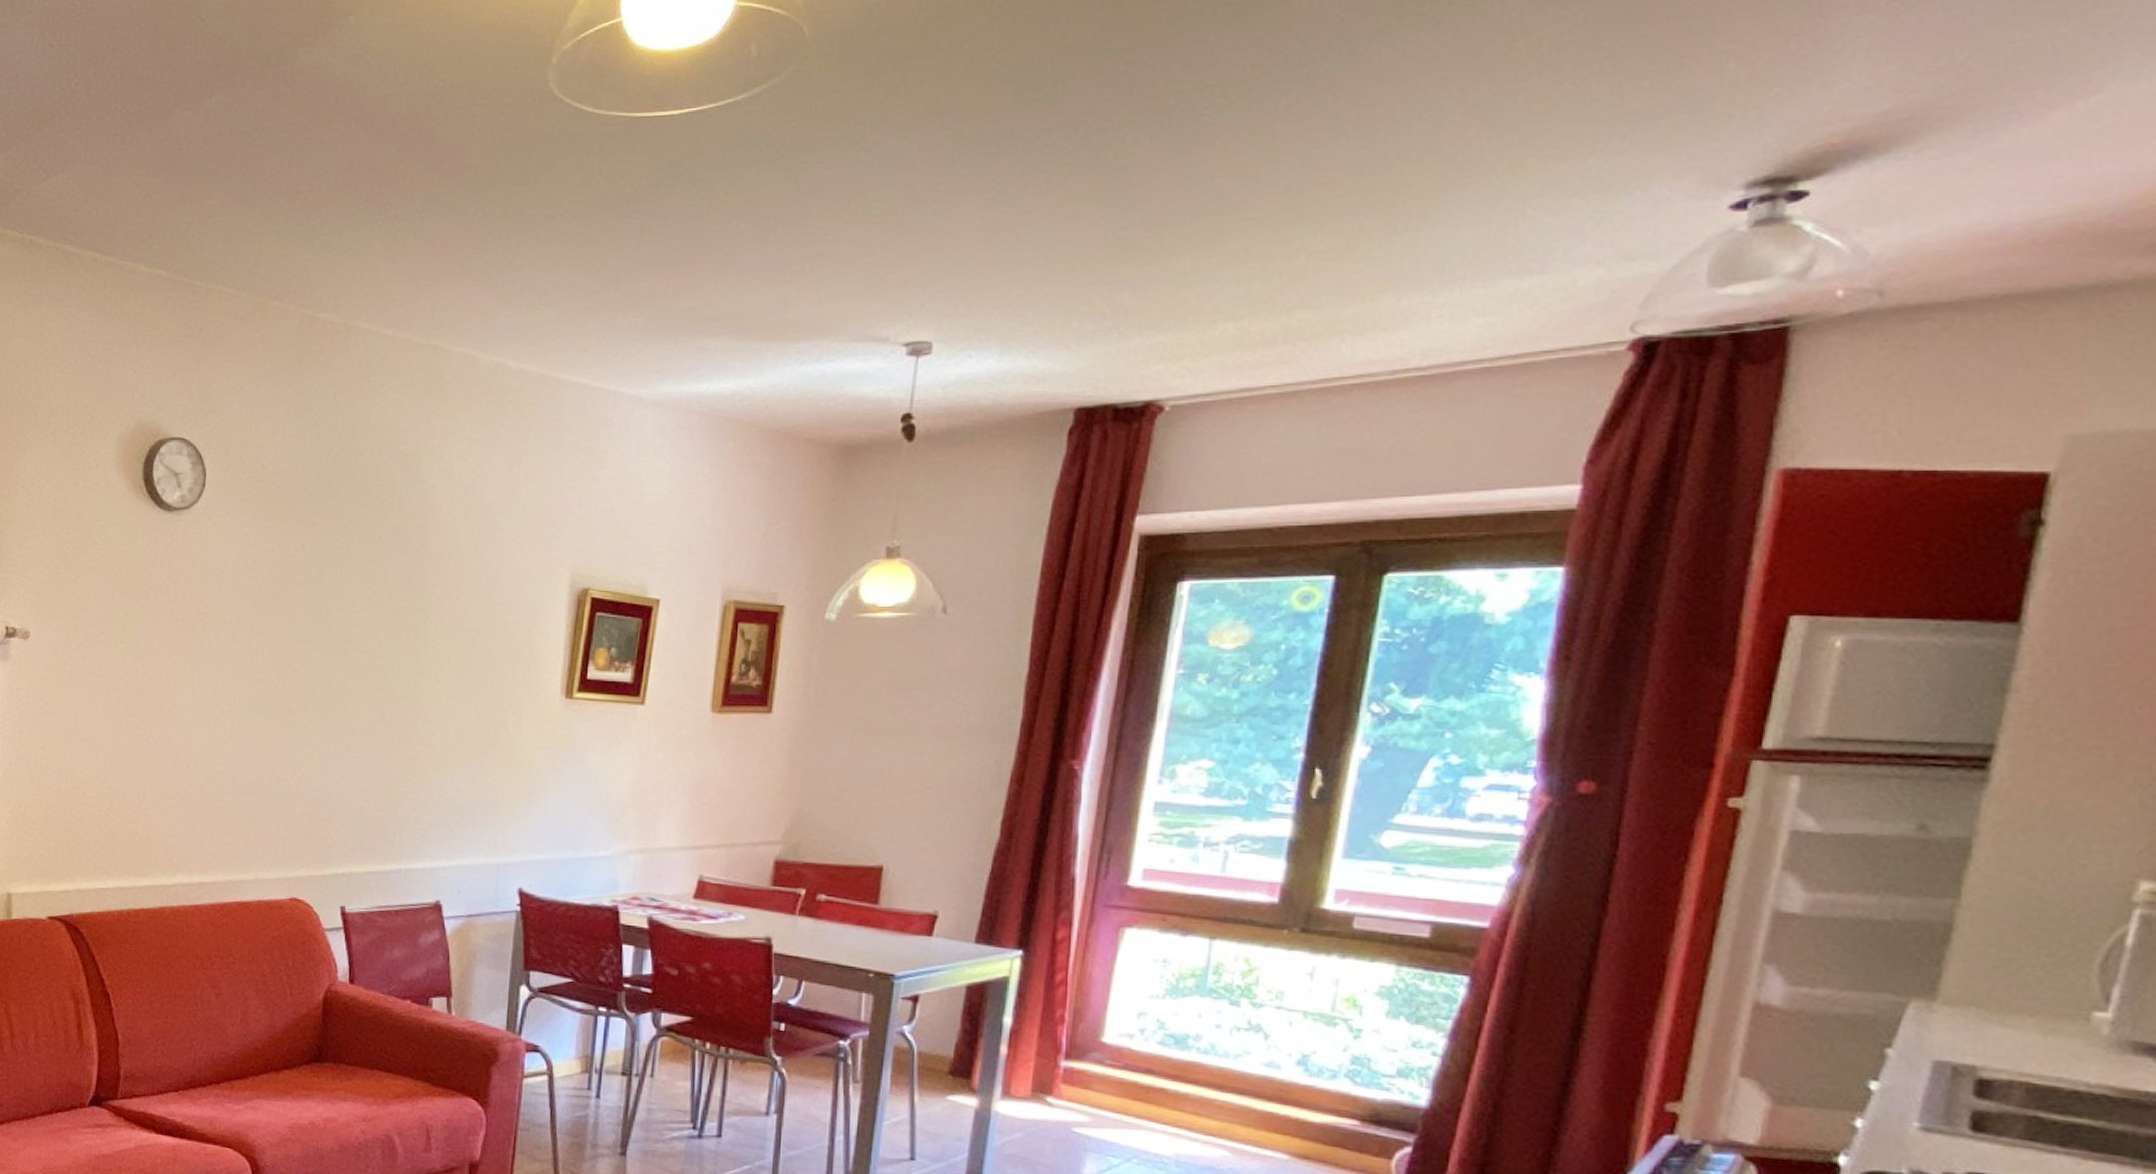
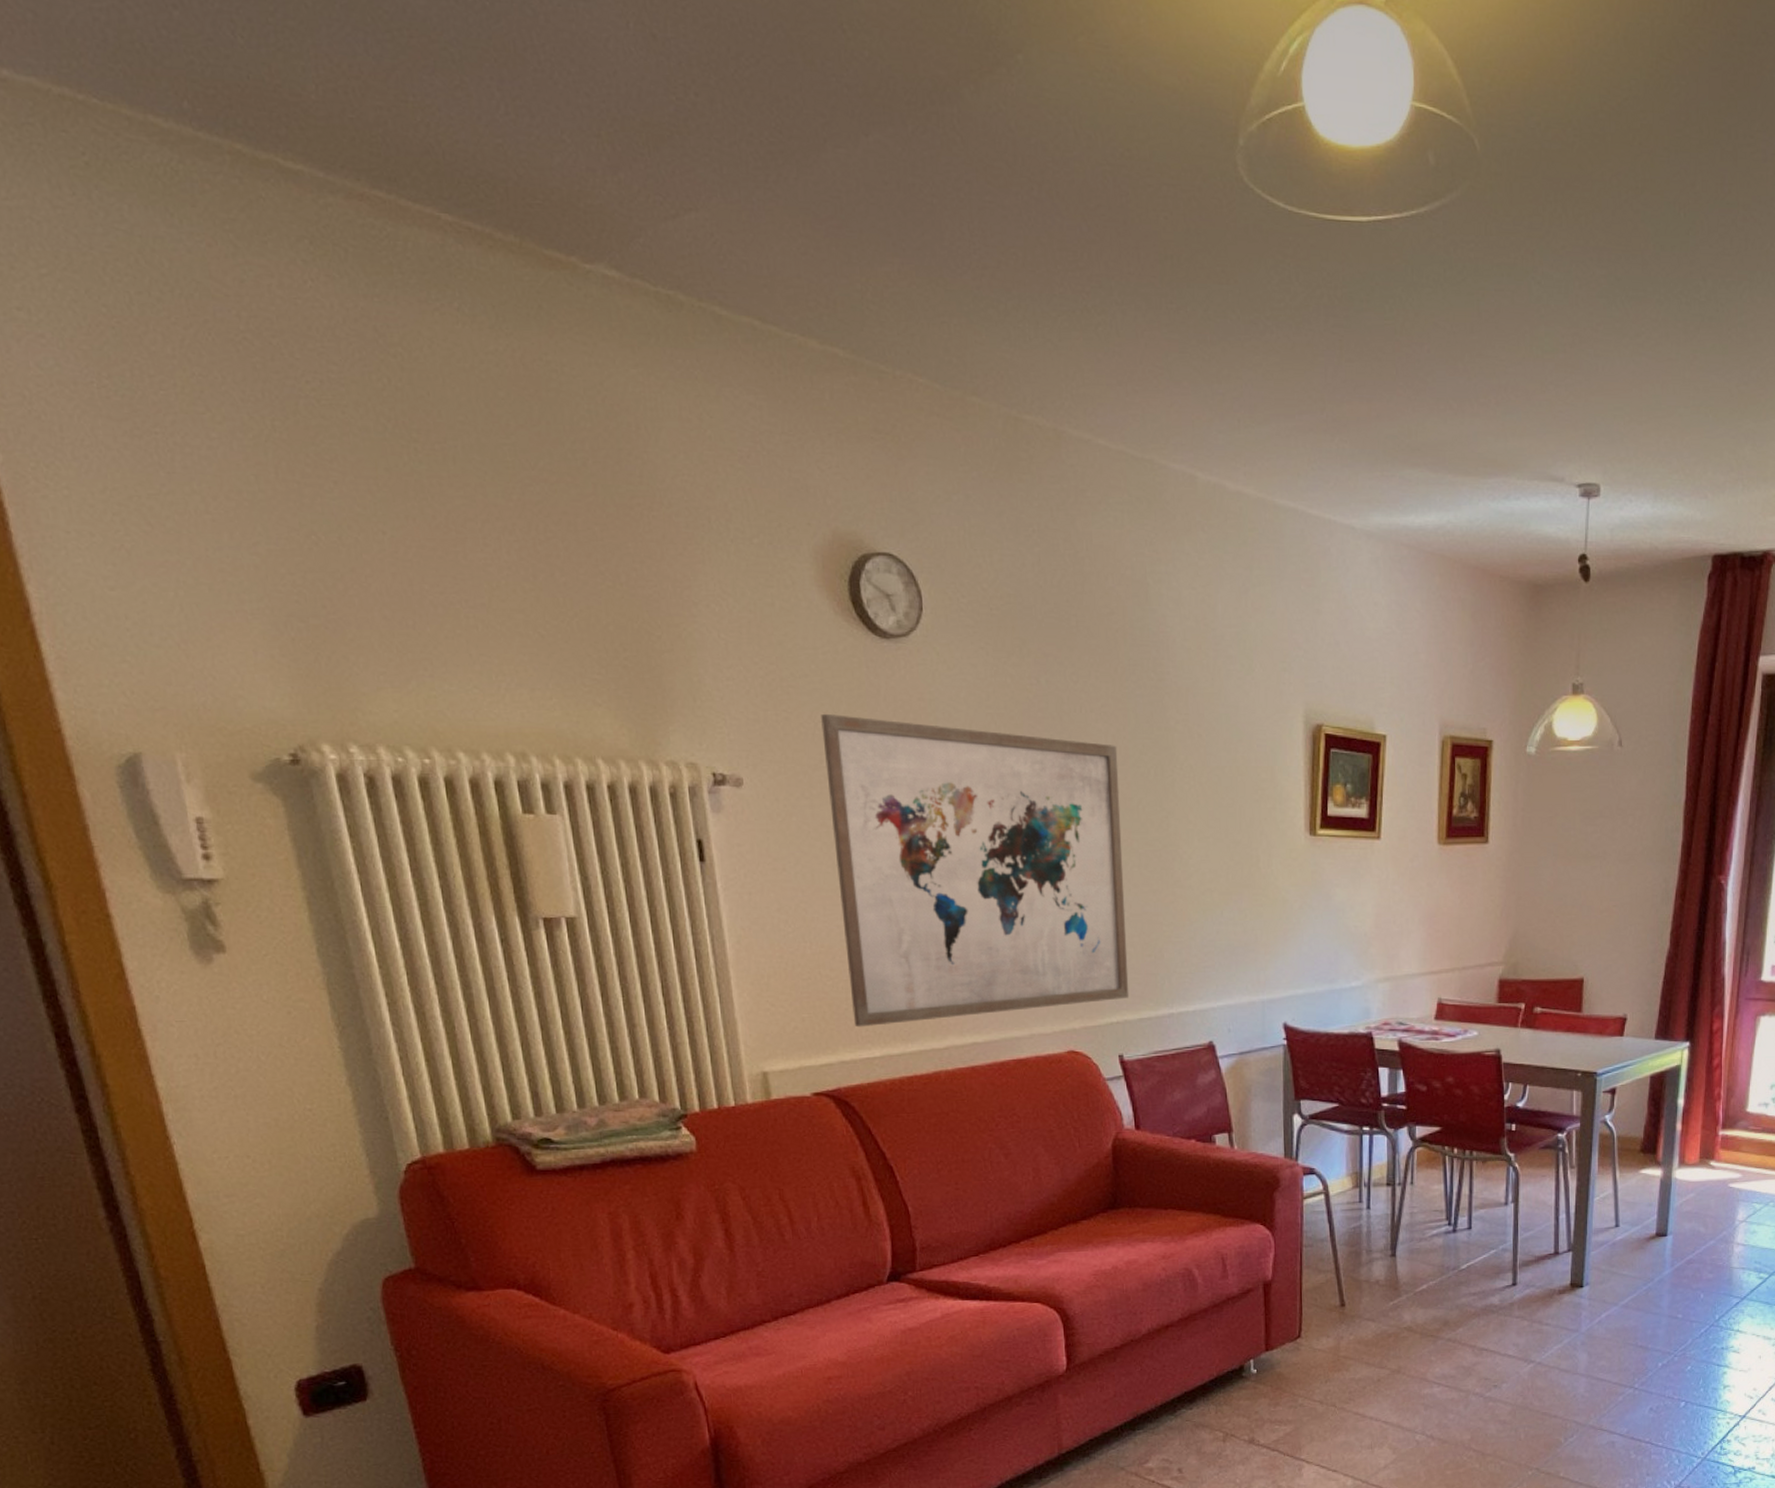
wall art: none [93,576,373,859] -> present [821,713,1130,1027]

